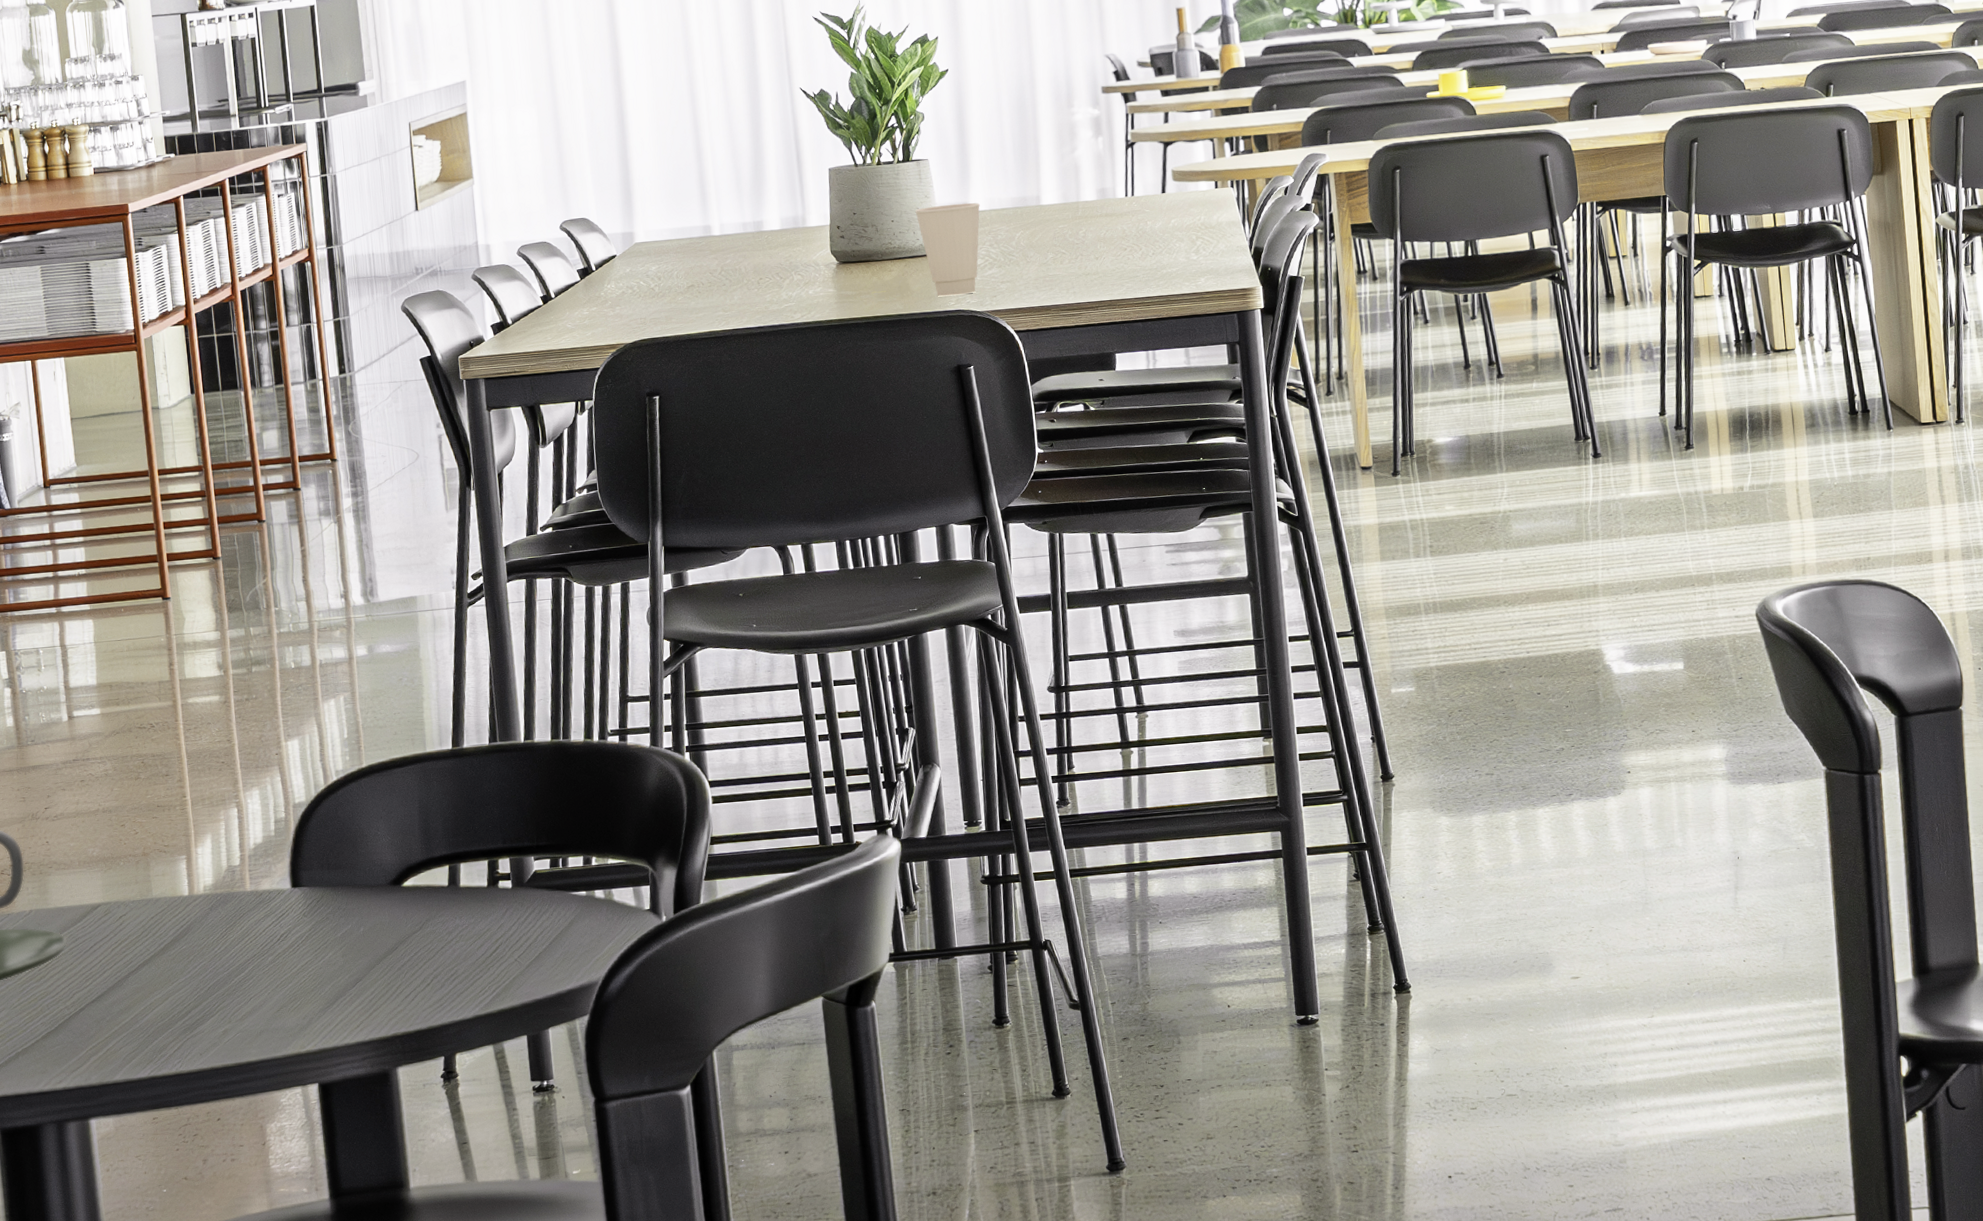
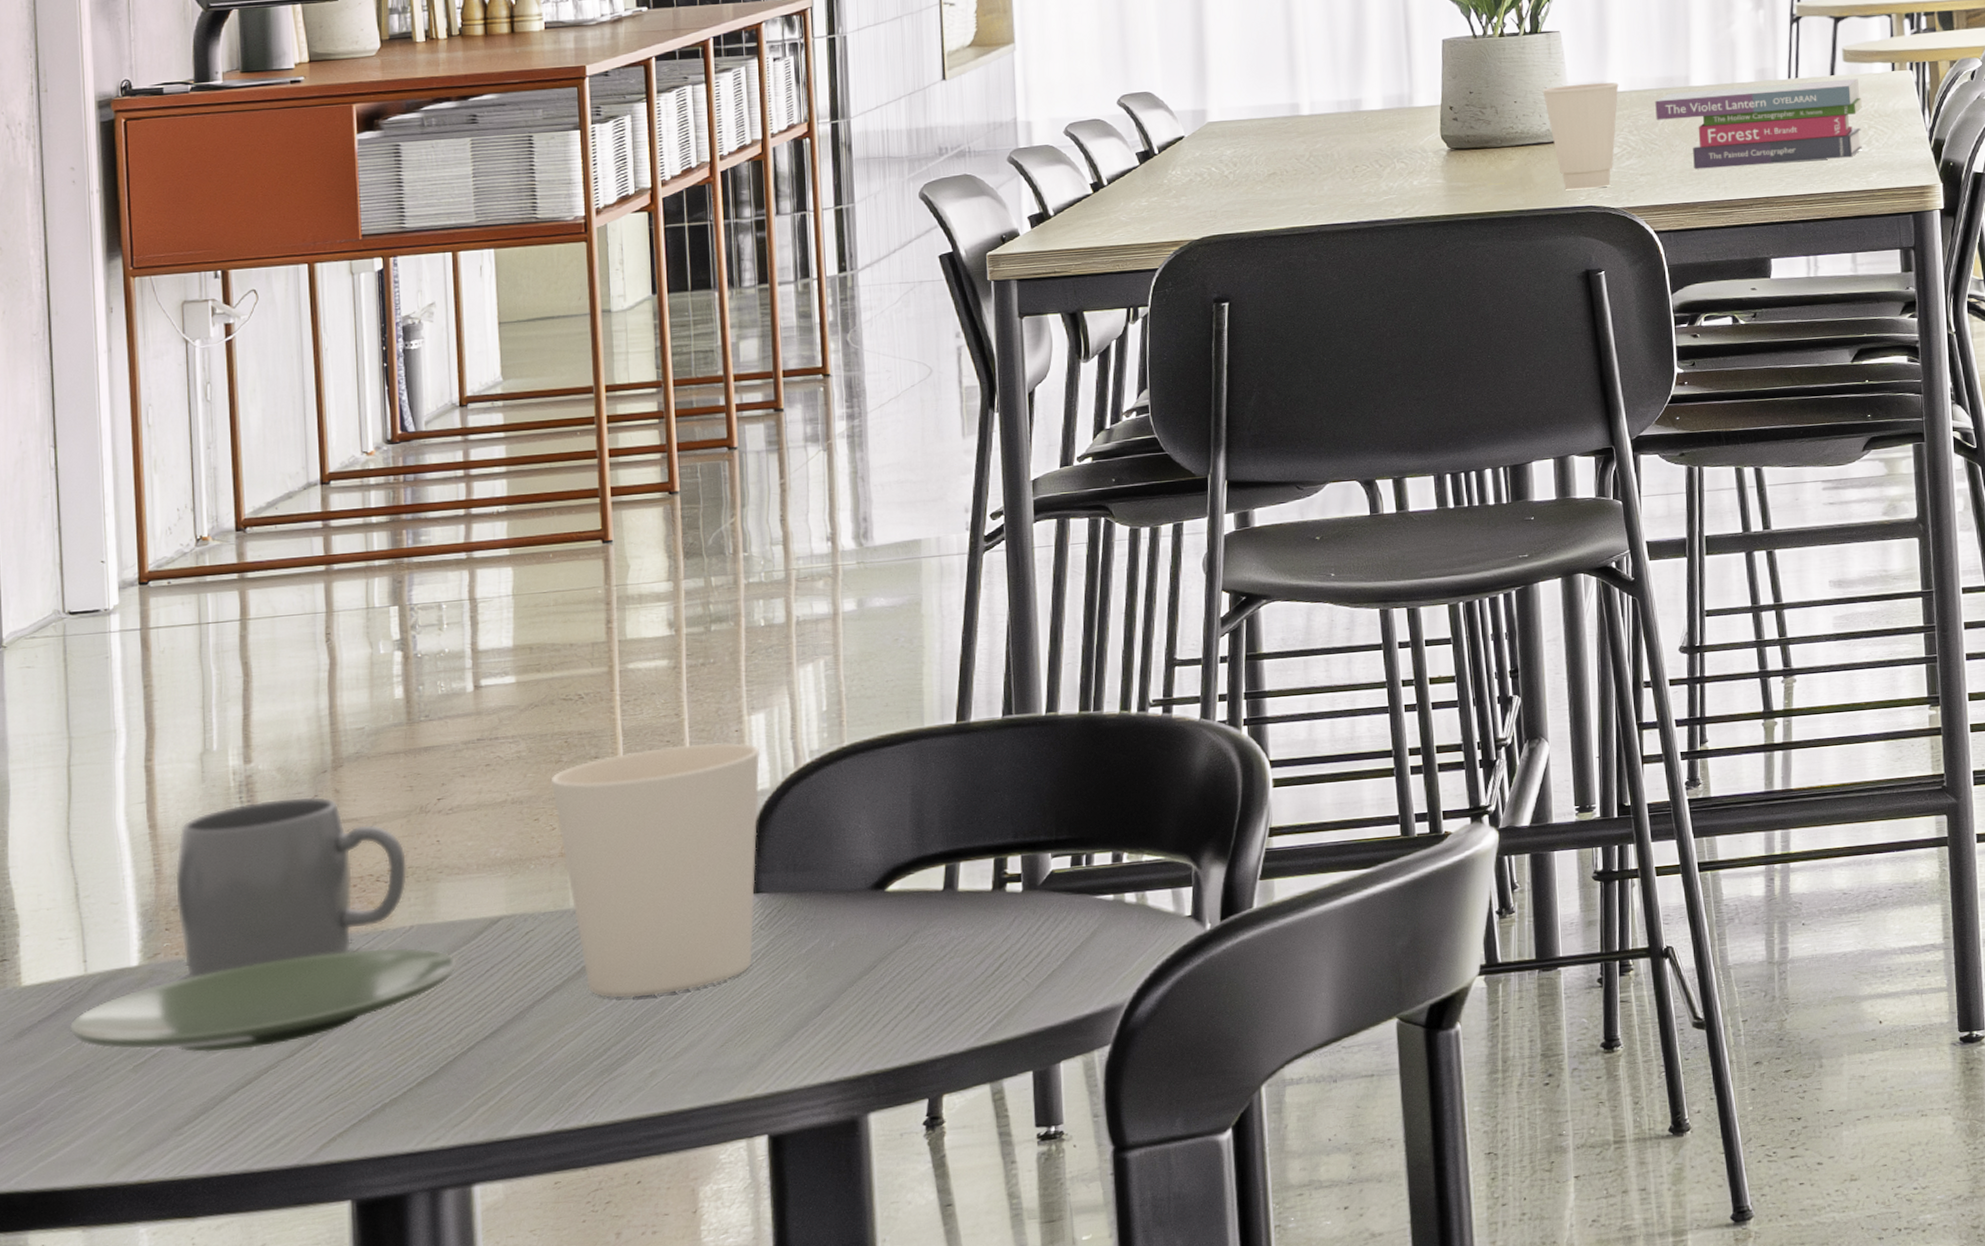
dixie cup: none [132,763,299,971] -> present [550,742,761,998]
books: none [1011,195,1191,277] -> present [1655,78,1862,169]

